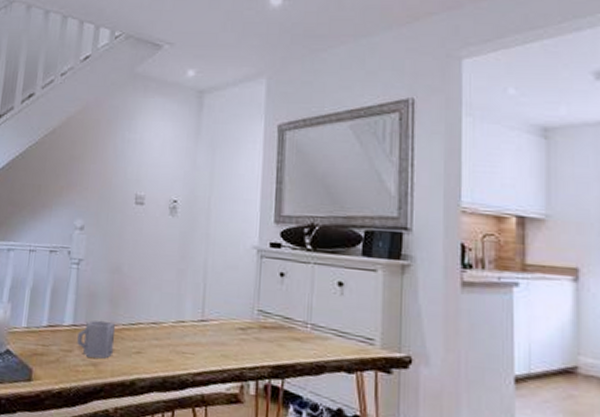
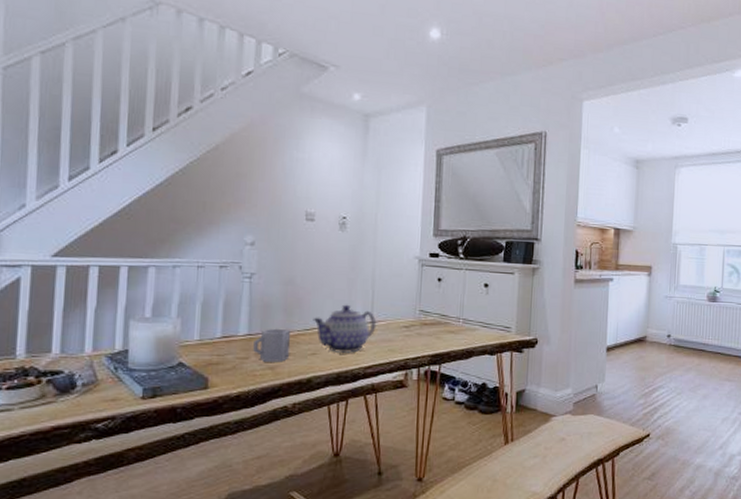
teapot: none [138,297,208,355] -> present [313,304,377,353]

